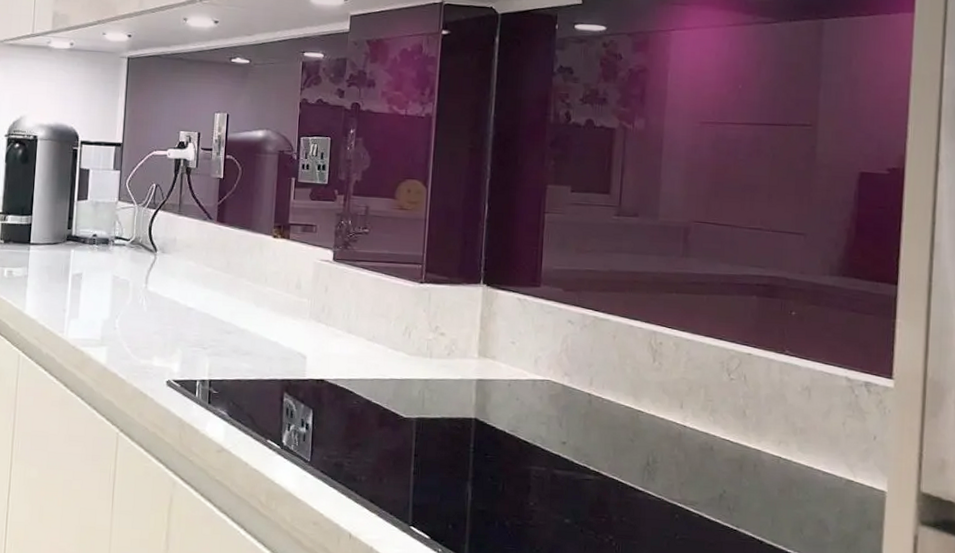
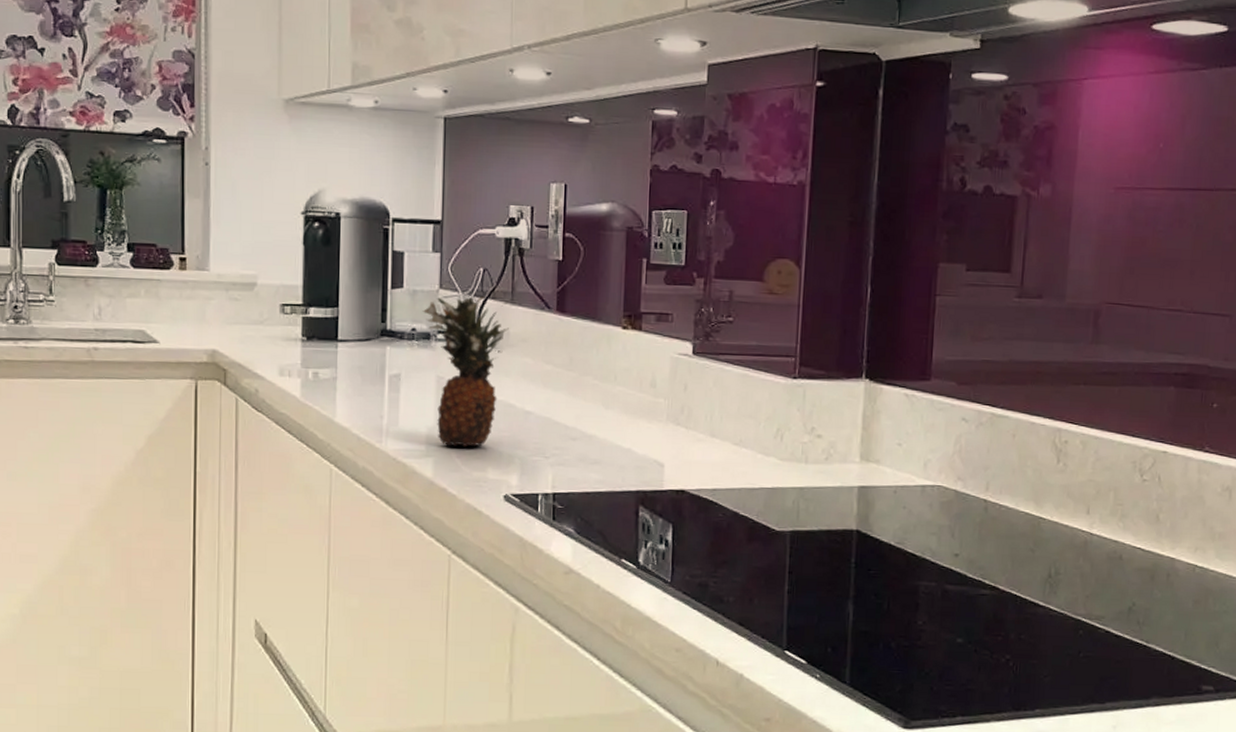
fruit: none [103,208,176,338] -> present [422,296,509,448]

